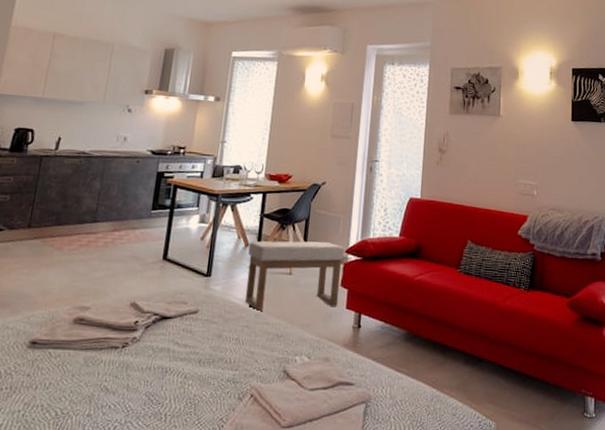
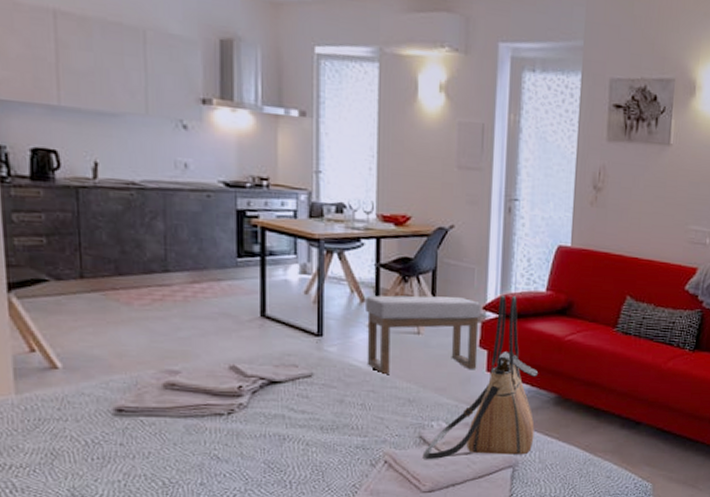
tote bag: none [285,240,391,393] -> present [422,294,538,459]

